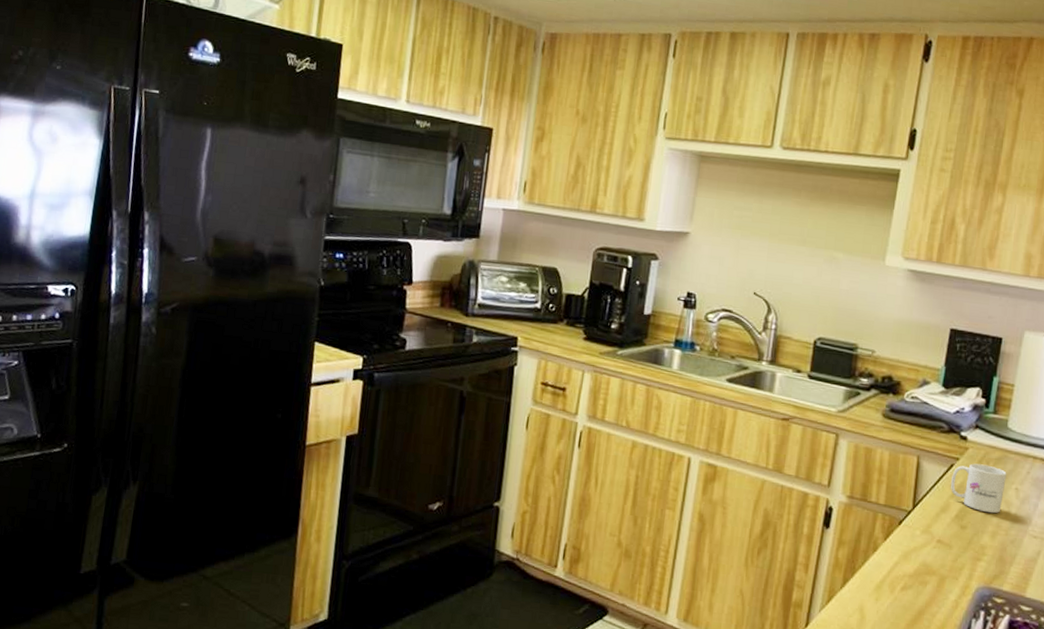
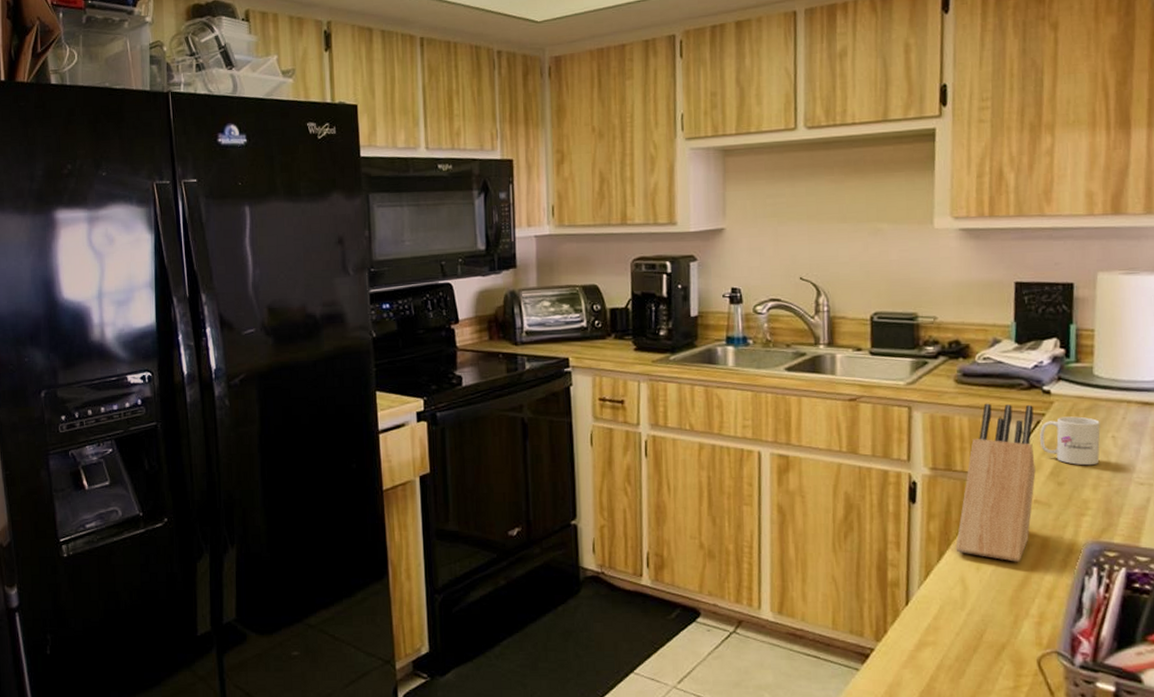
knife block: none [859,440,950,598] -> present [955,403,1036,562]

